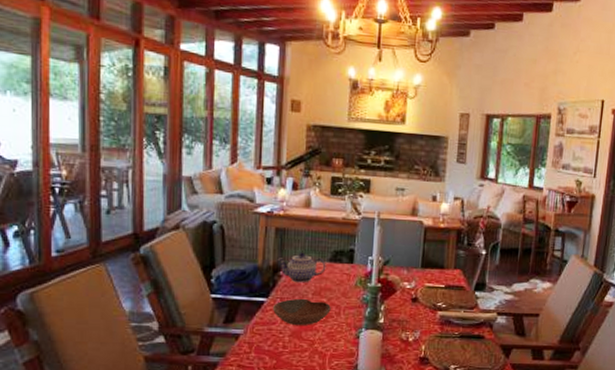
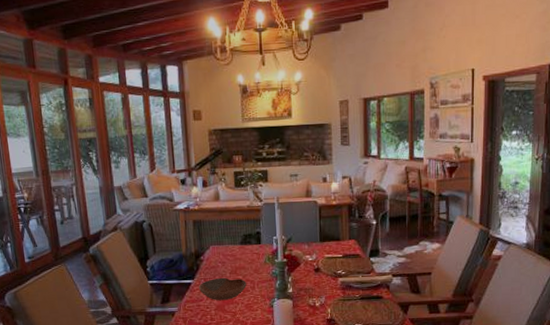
teapot: present [277,252,326,282] -> none [197,238,239,264]

